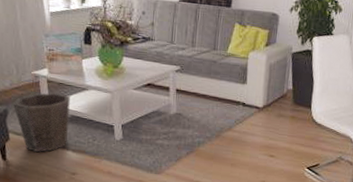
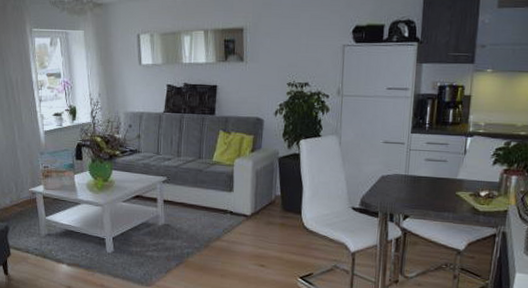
waste bin: present [14,92,70,152] -> none [14,208,64,266]

